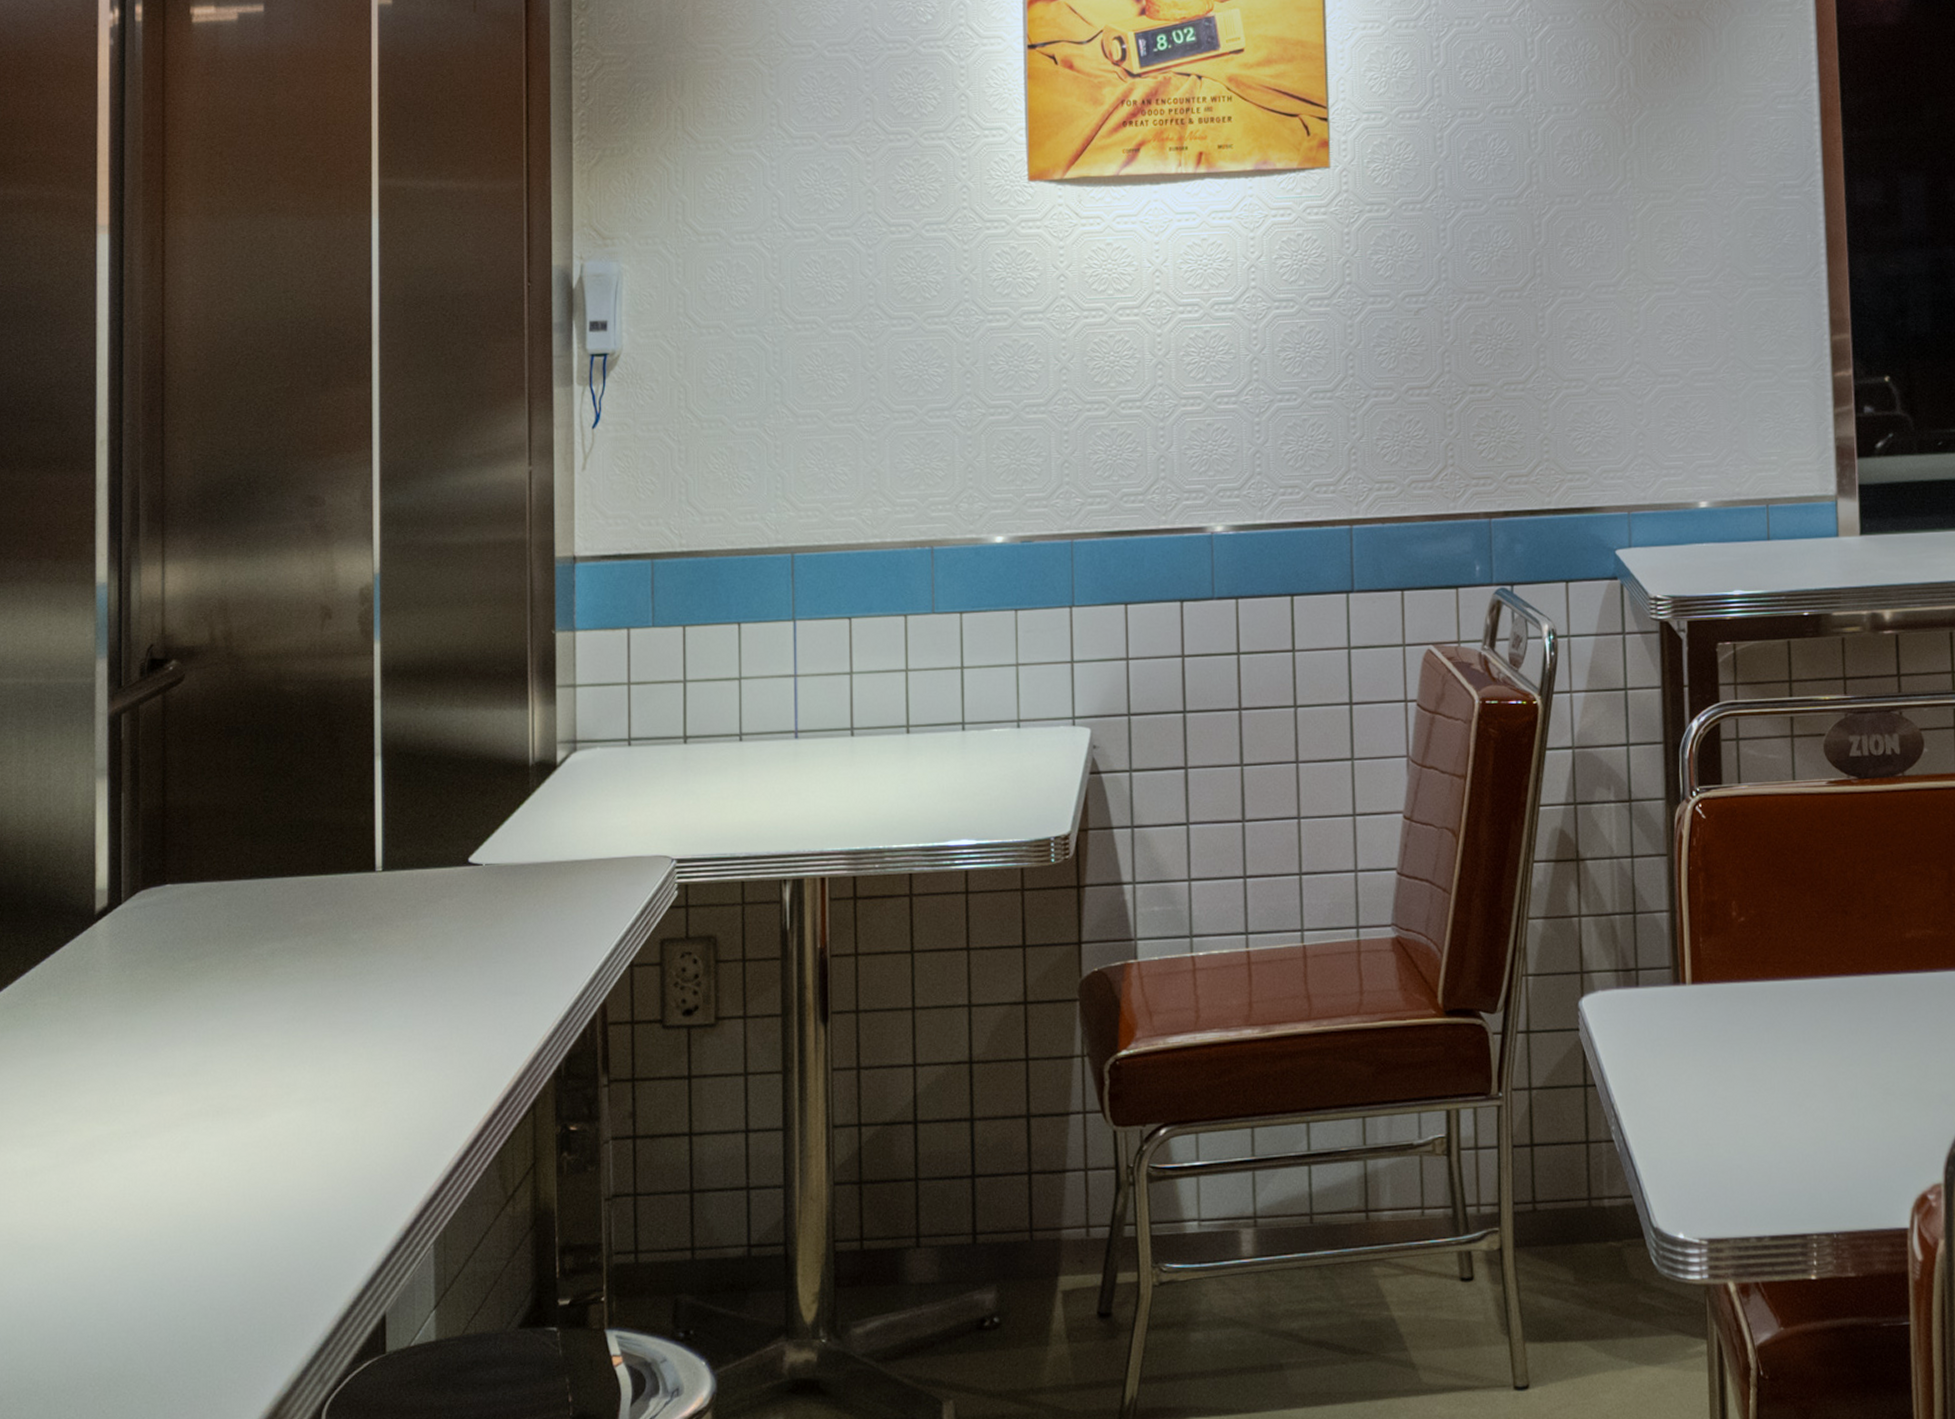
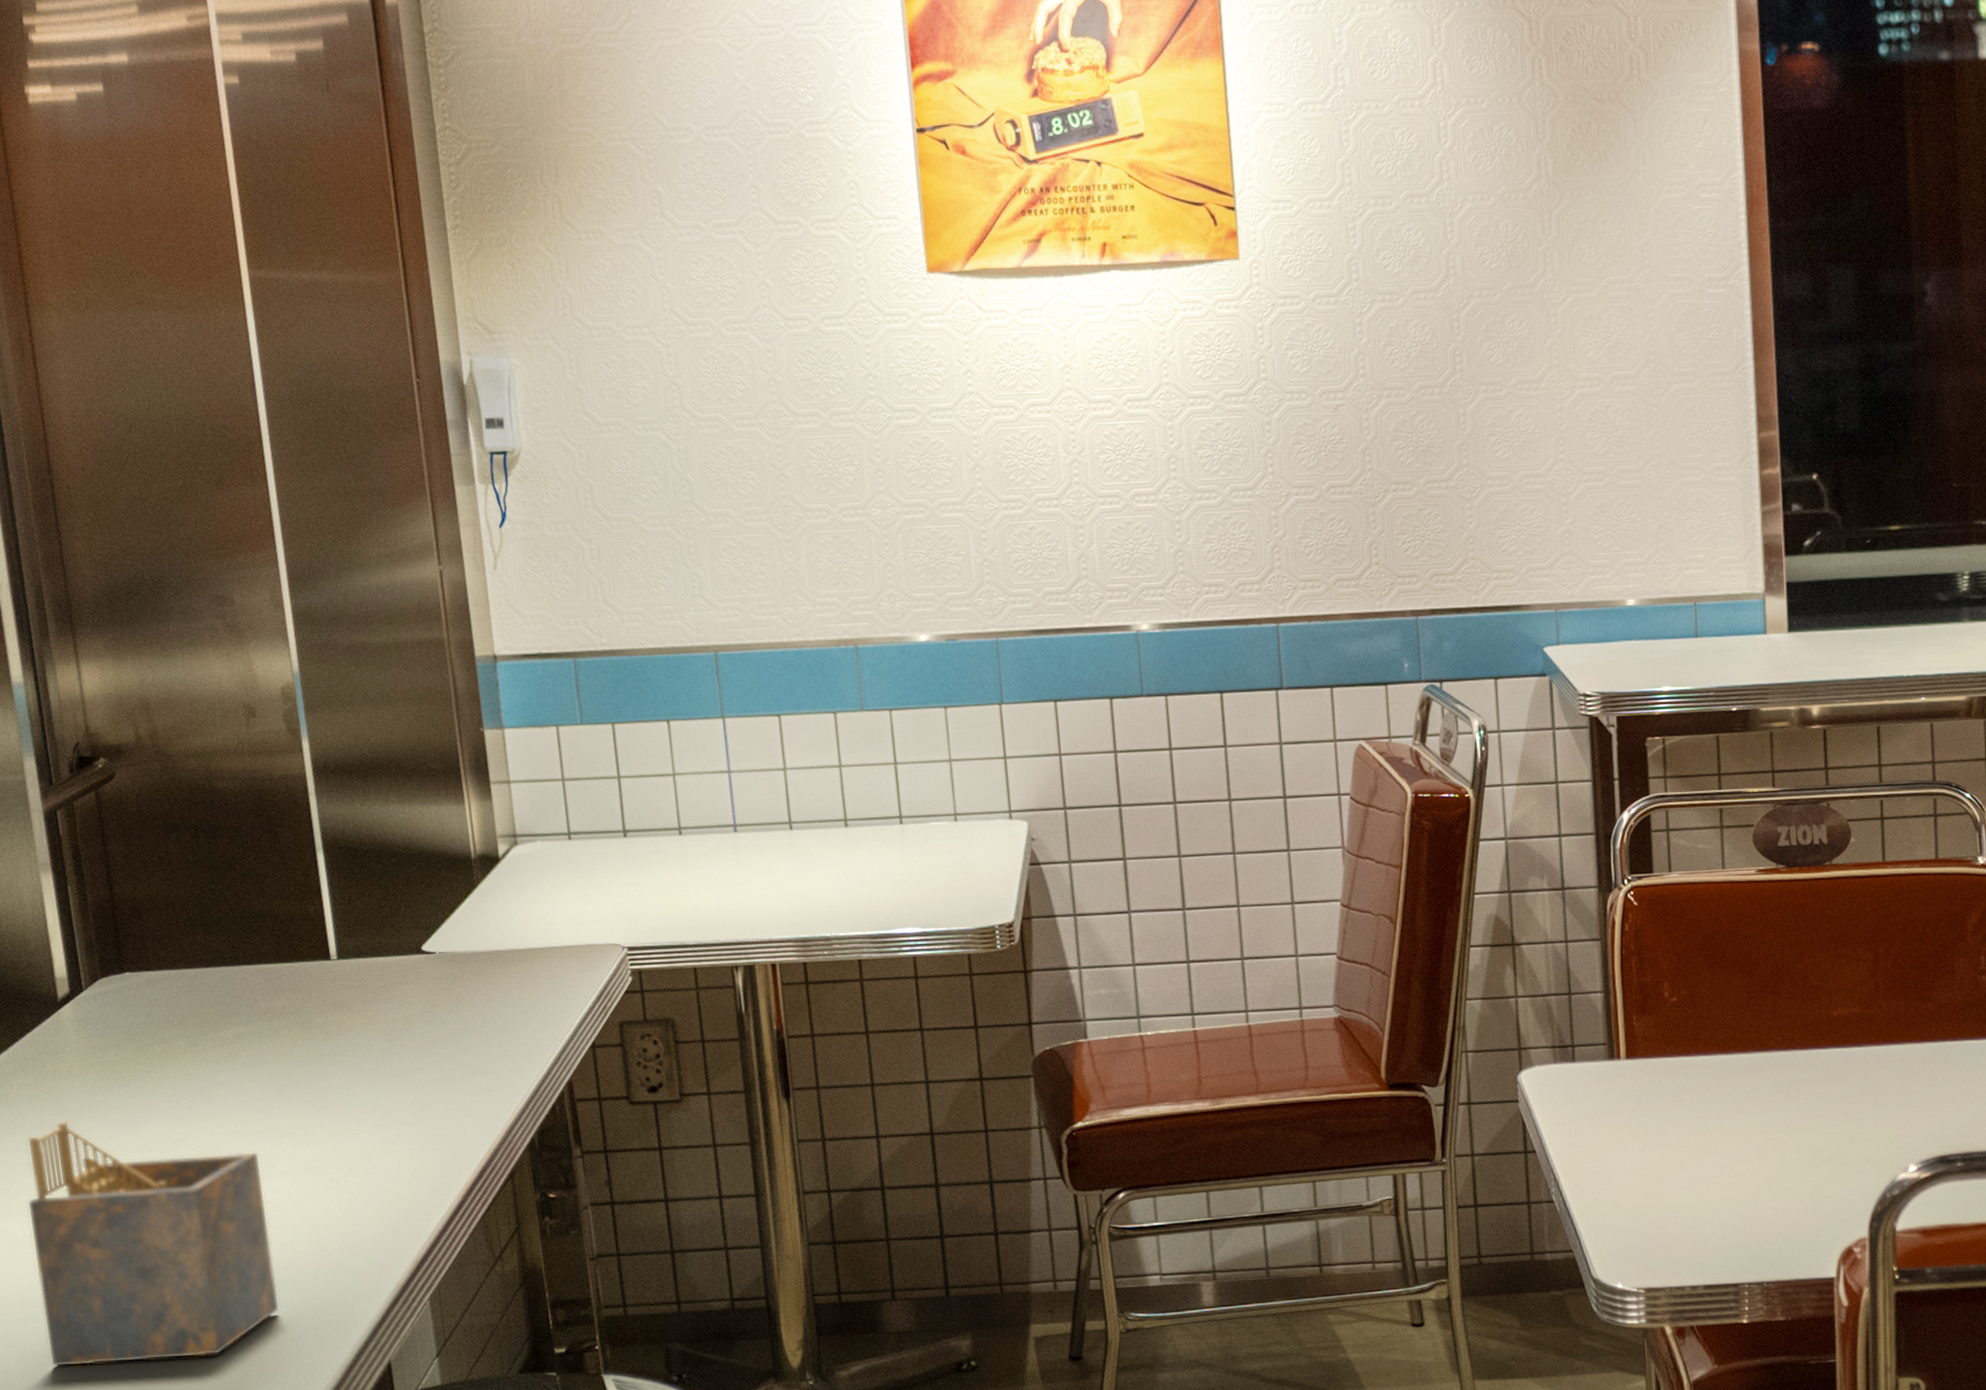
napkin holder: none [31,1043,278,1318] -> present [27,1121,278,1368]

